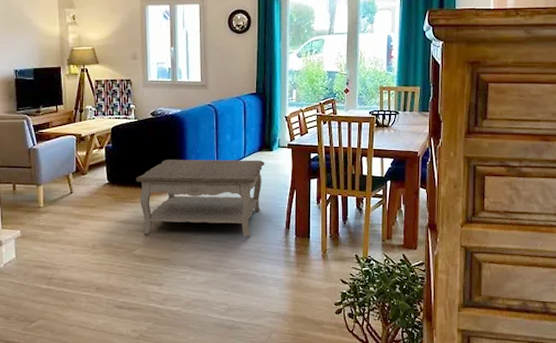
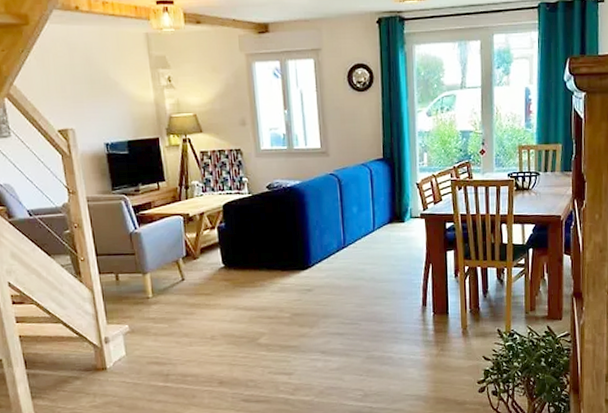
coffee table: present [136,159,265,238] -> none [254,233,397,321]

